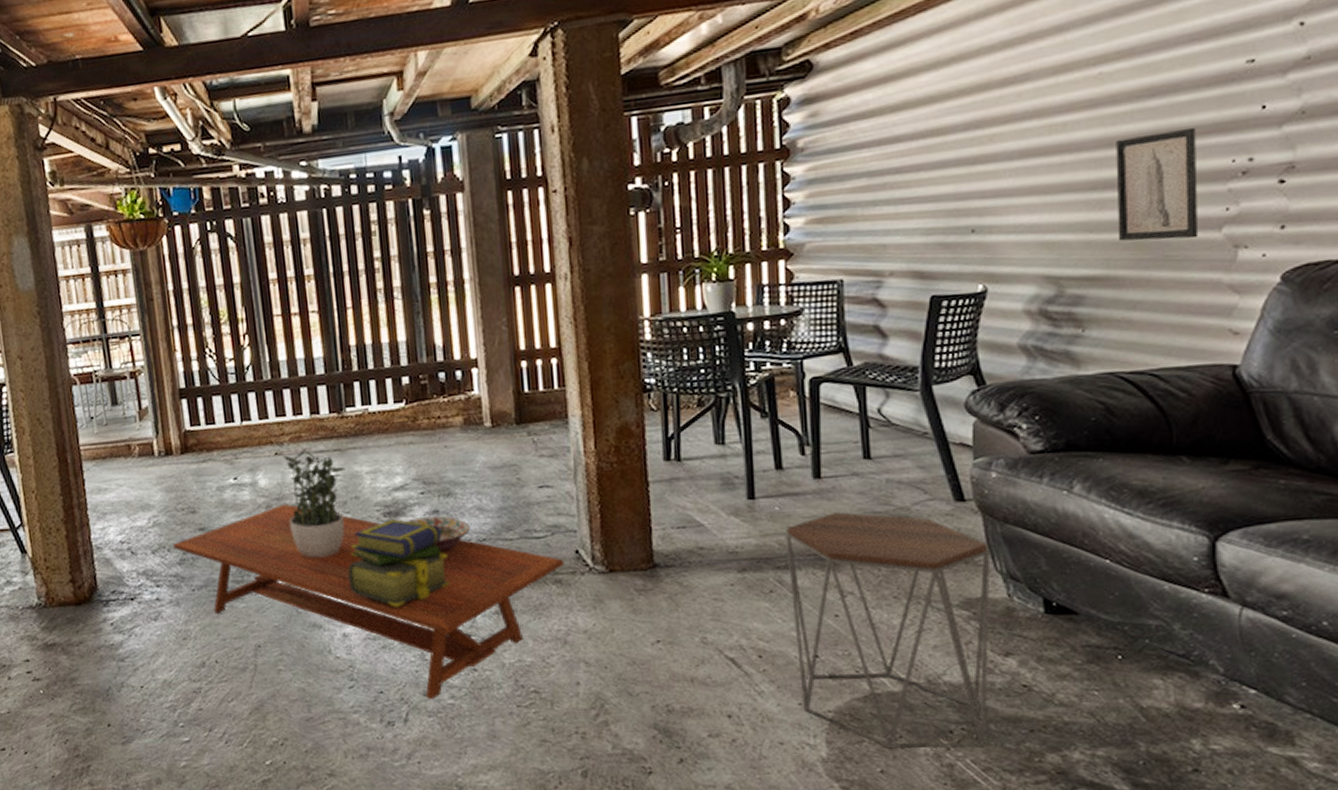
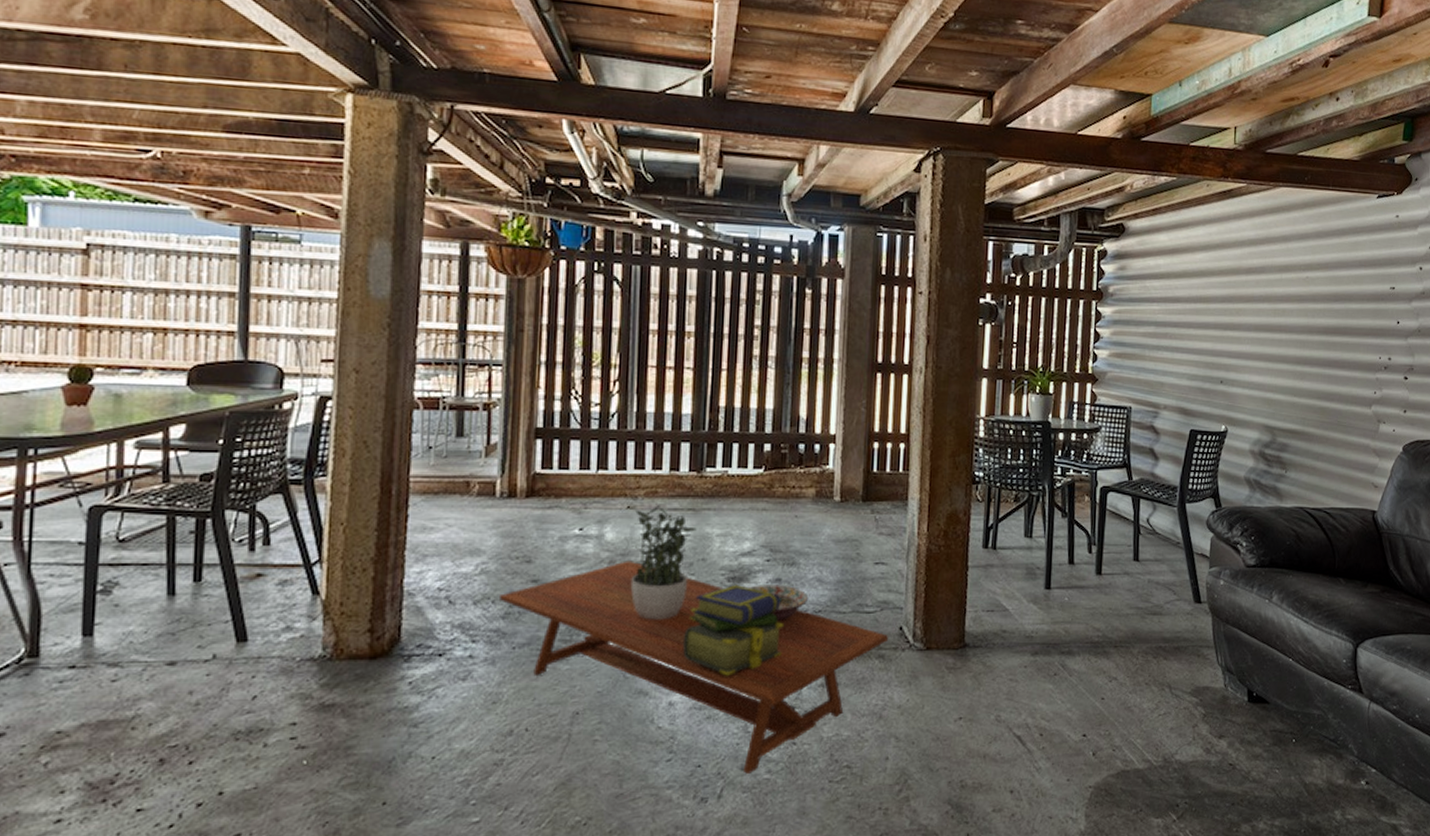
side table: present [786,512,991,749] -> none [1070,606,1215,821]
wall art: present [1116,127,1199,241] -> none [1311,328,1360,411]

